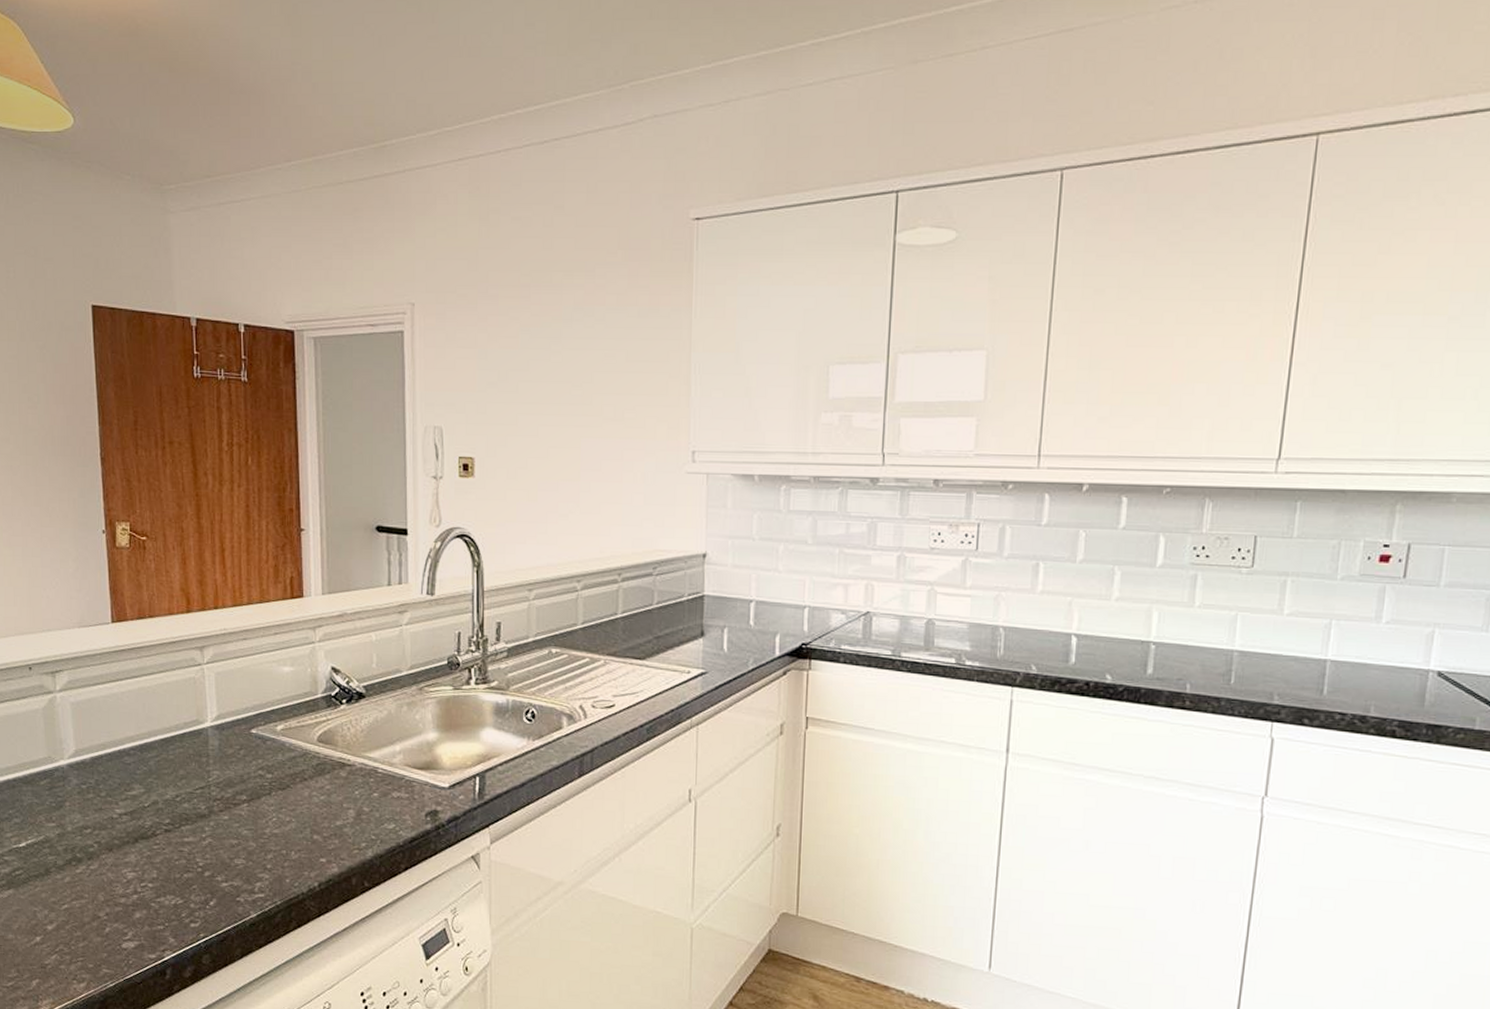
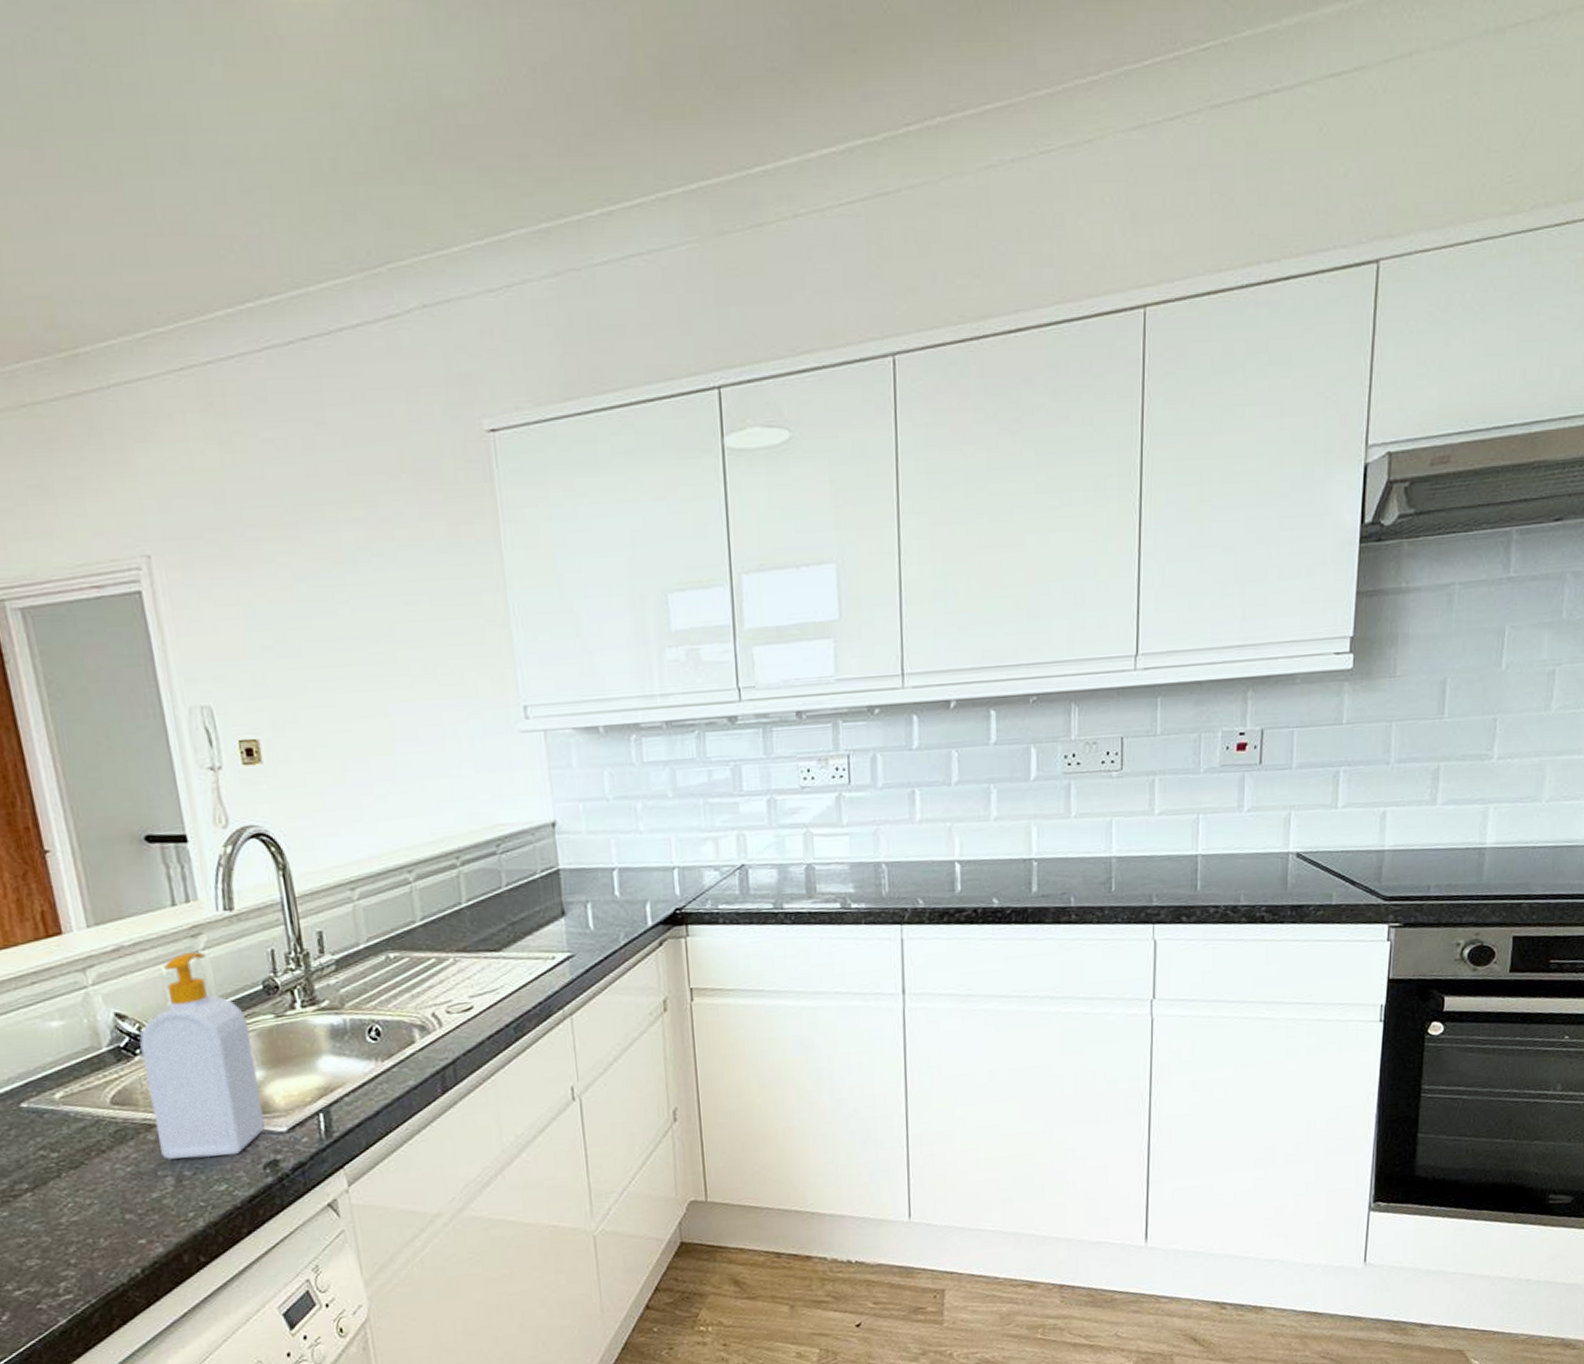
soap bottle: none [347,626,433,801] -> present [139,952,266,1159]

